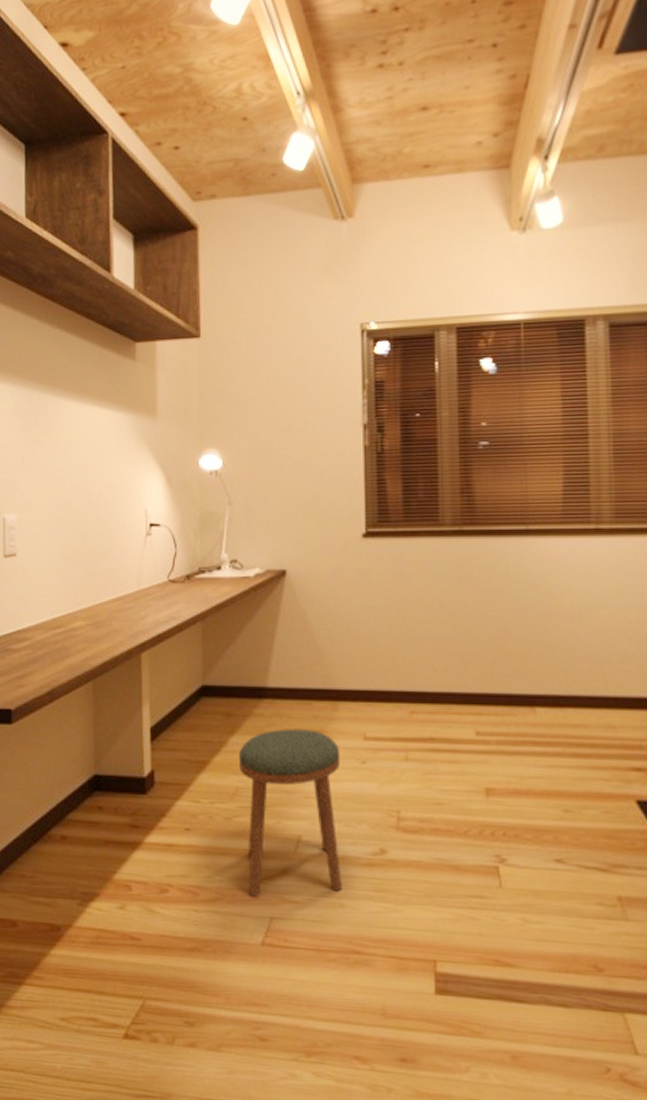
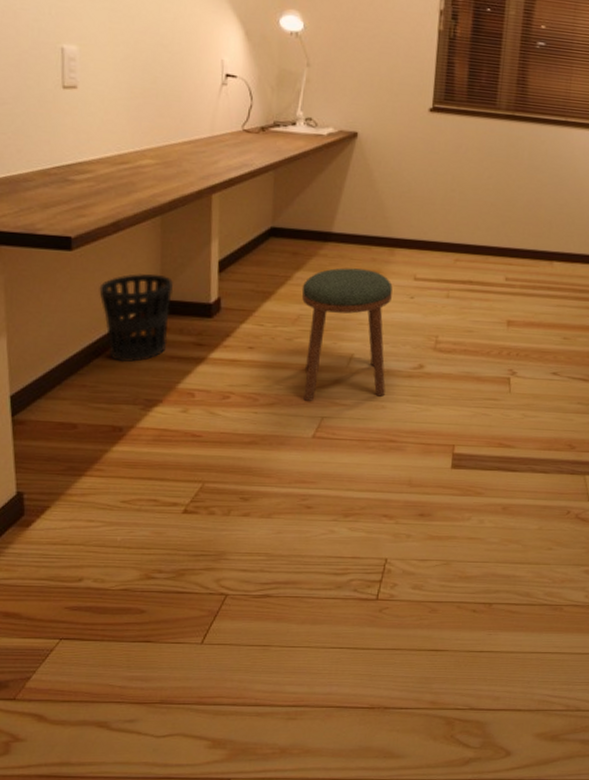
wastebasket: none [36,745,107,849] -> present [99,273,174,363]

